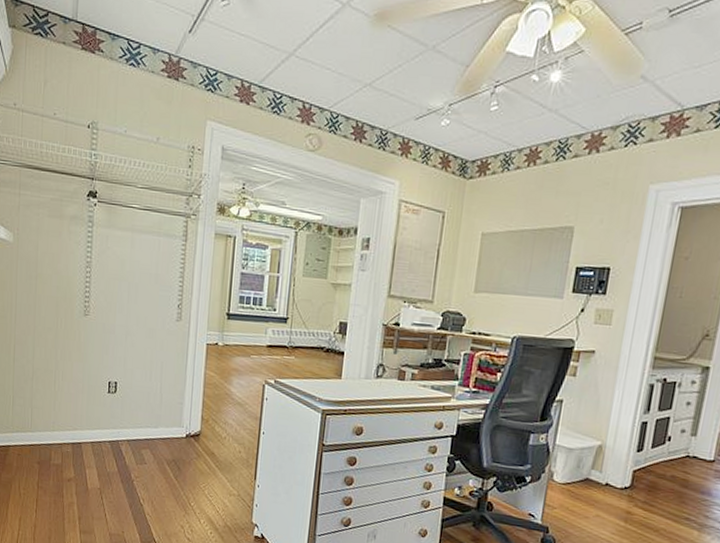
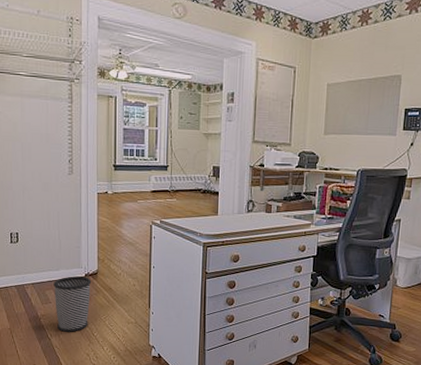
wastebasket: none [150,435,193,500] -> present [53,276,92,332]

